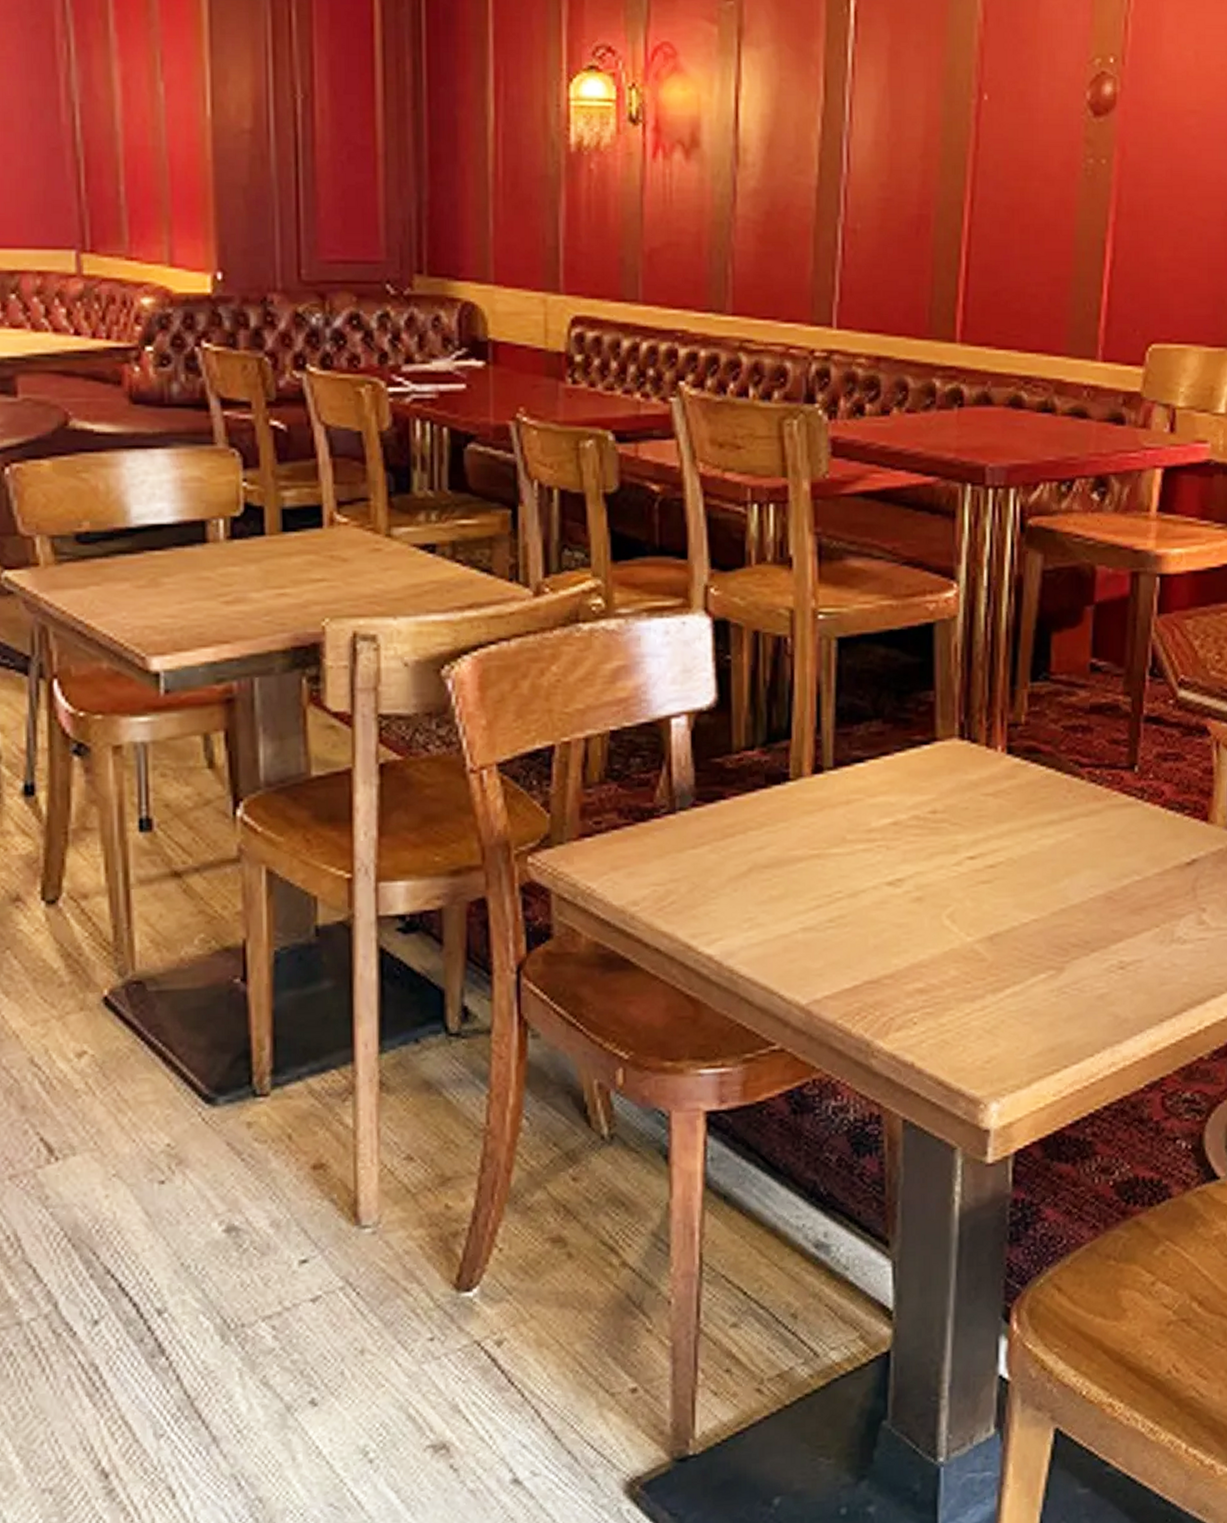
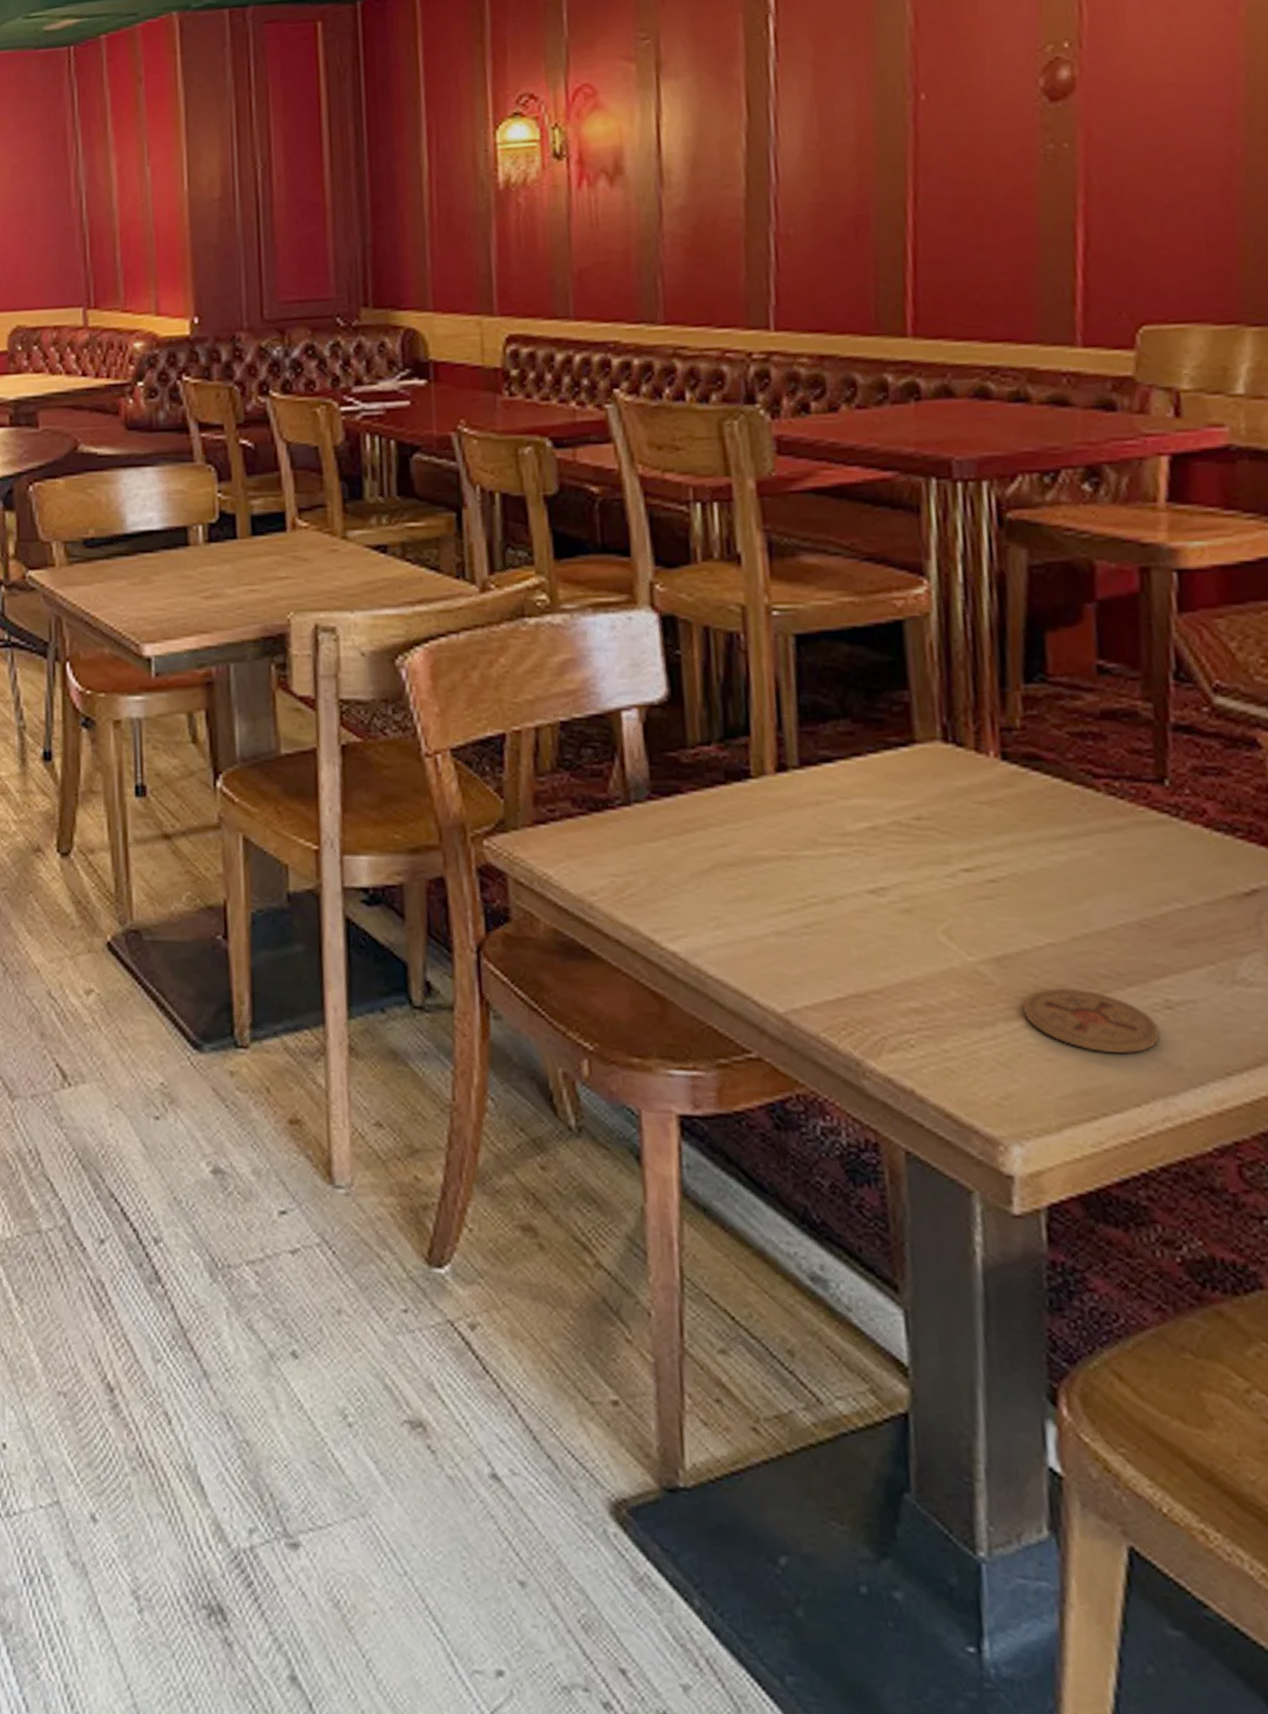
coaster: none [1007,958,1113,1012] -> present [1021,988,1160,1053]

